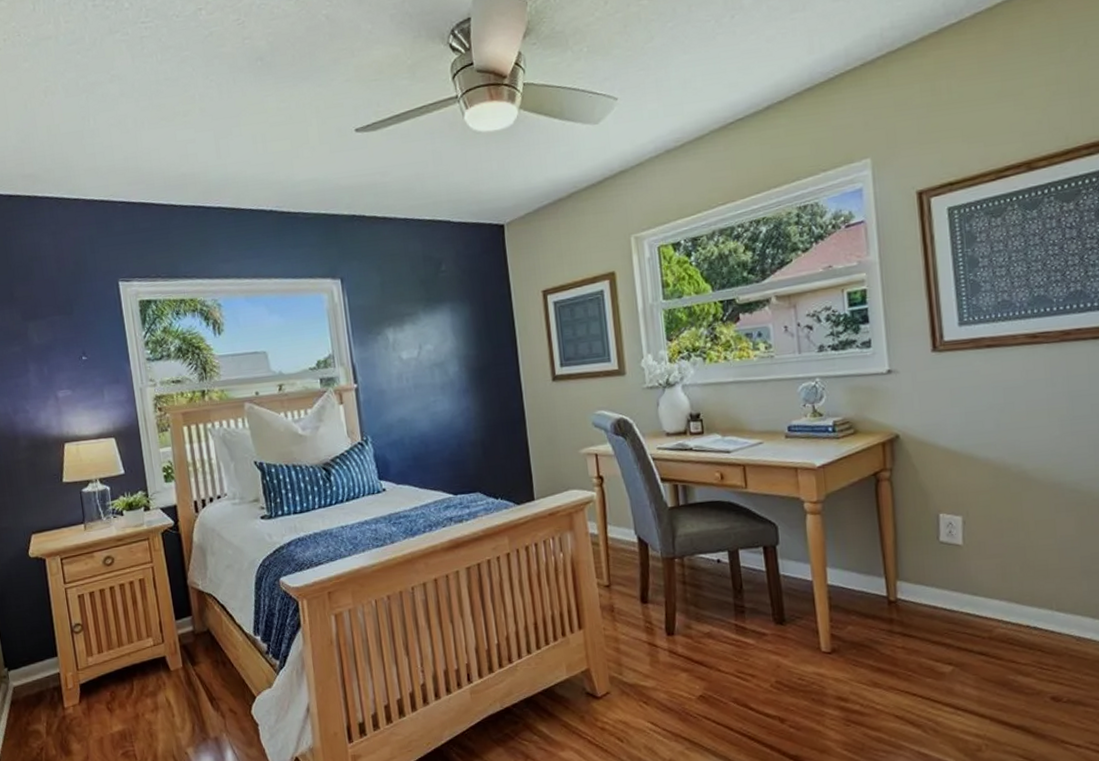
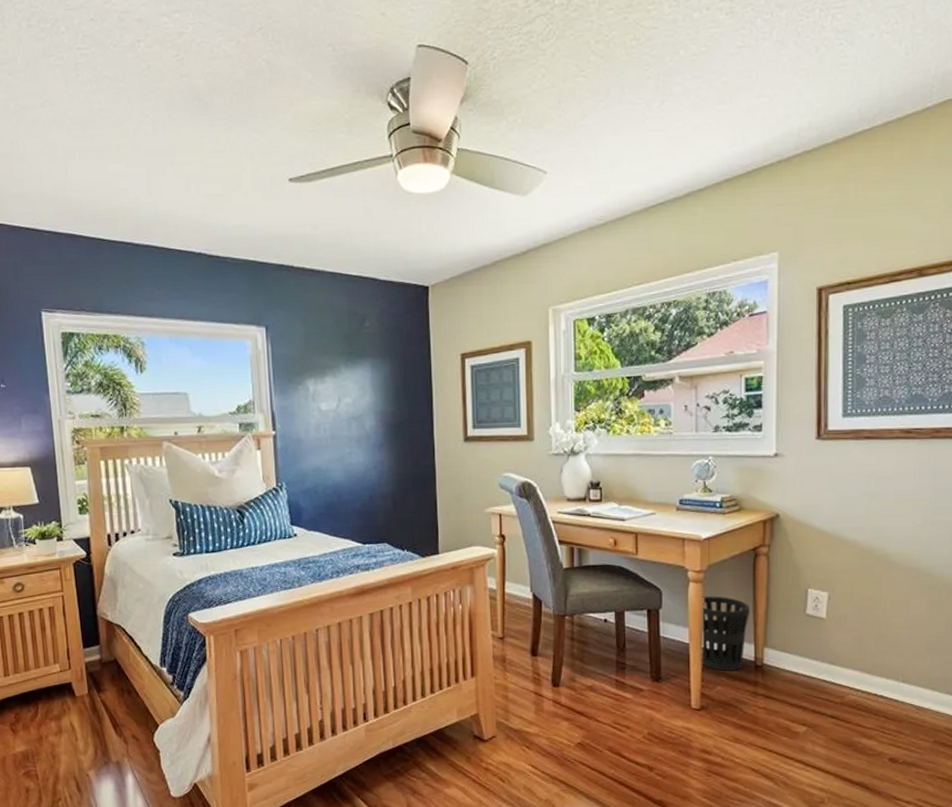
wastebasket: none [822,527,877,609] -> present [702,596,749,671]

